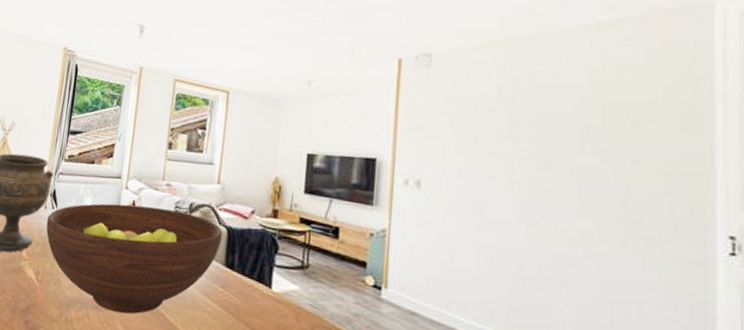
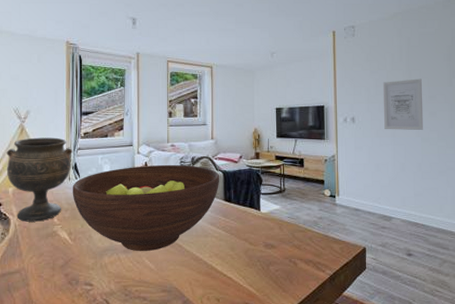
wall art: none [466,135,533,213] -> present [382,79,424,130]

